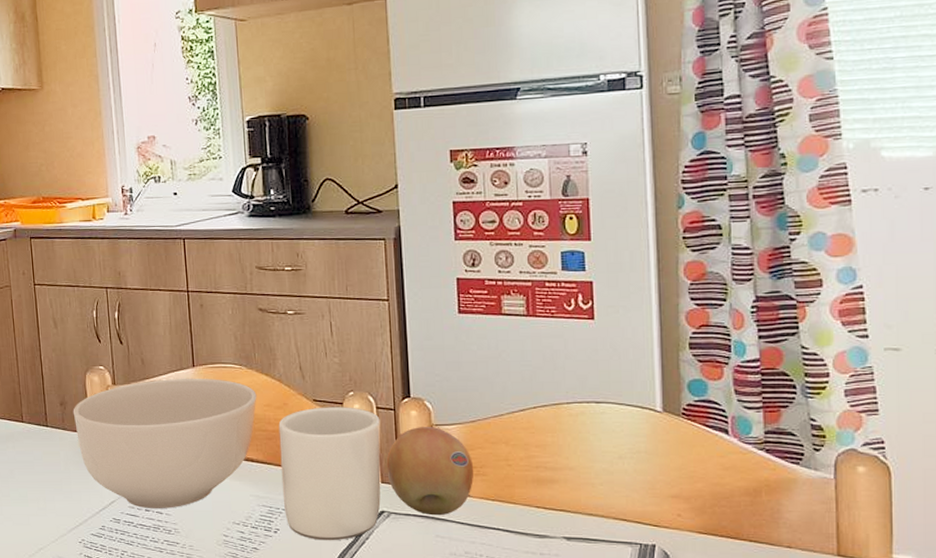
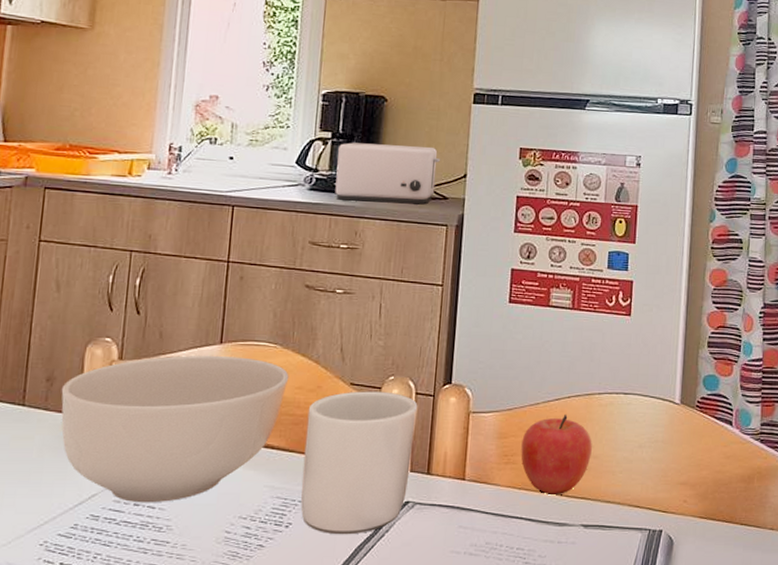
toaster: none [269,160,369,225] -> present [335,142,440,205]
fruit: present [386,427,474,516] -> none [417,414,505,506]
fruit: none [489,425,566,507] -> present [521,414,592,496]

